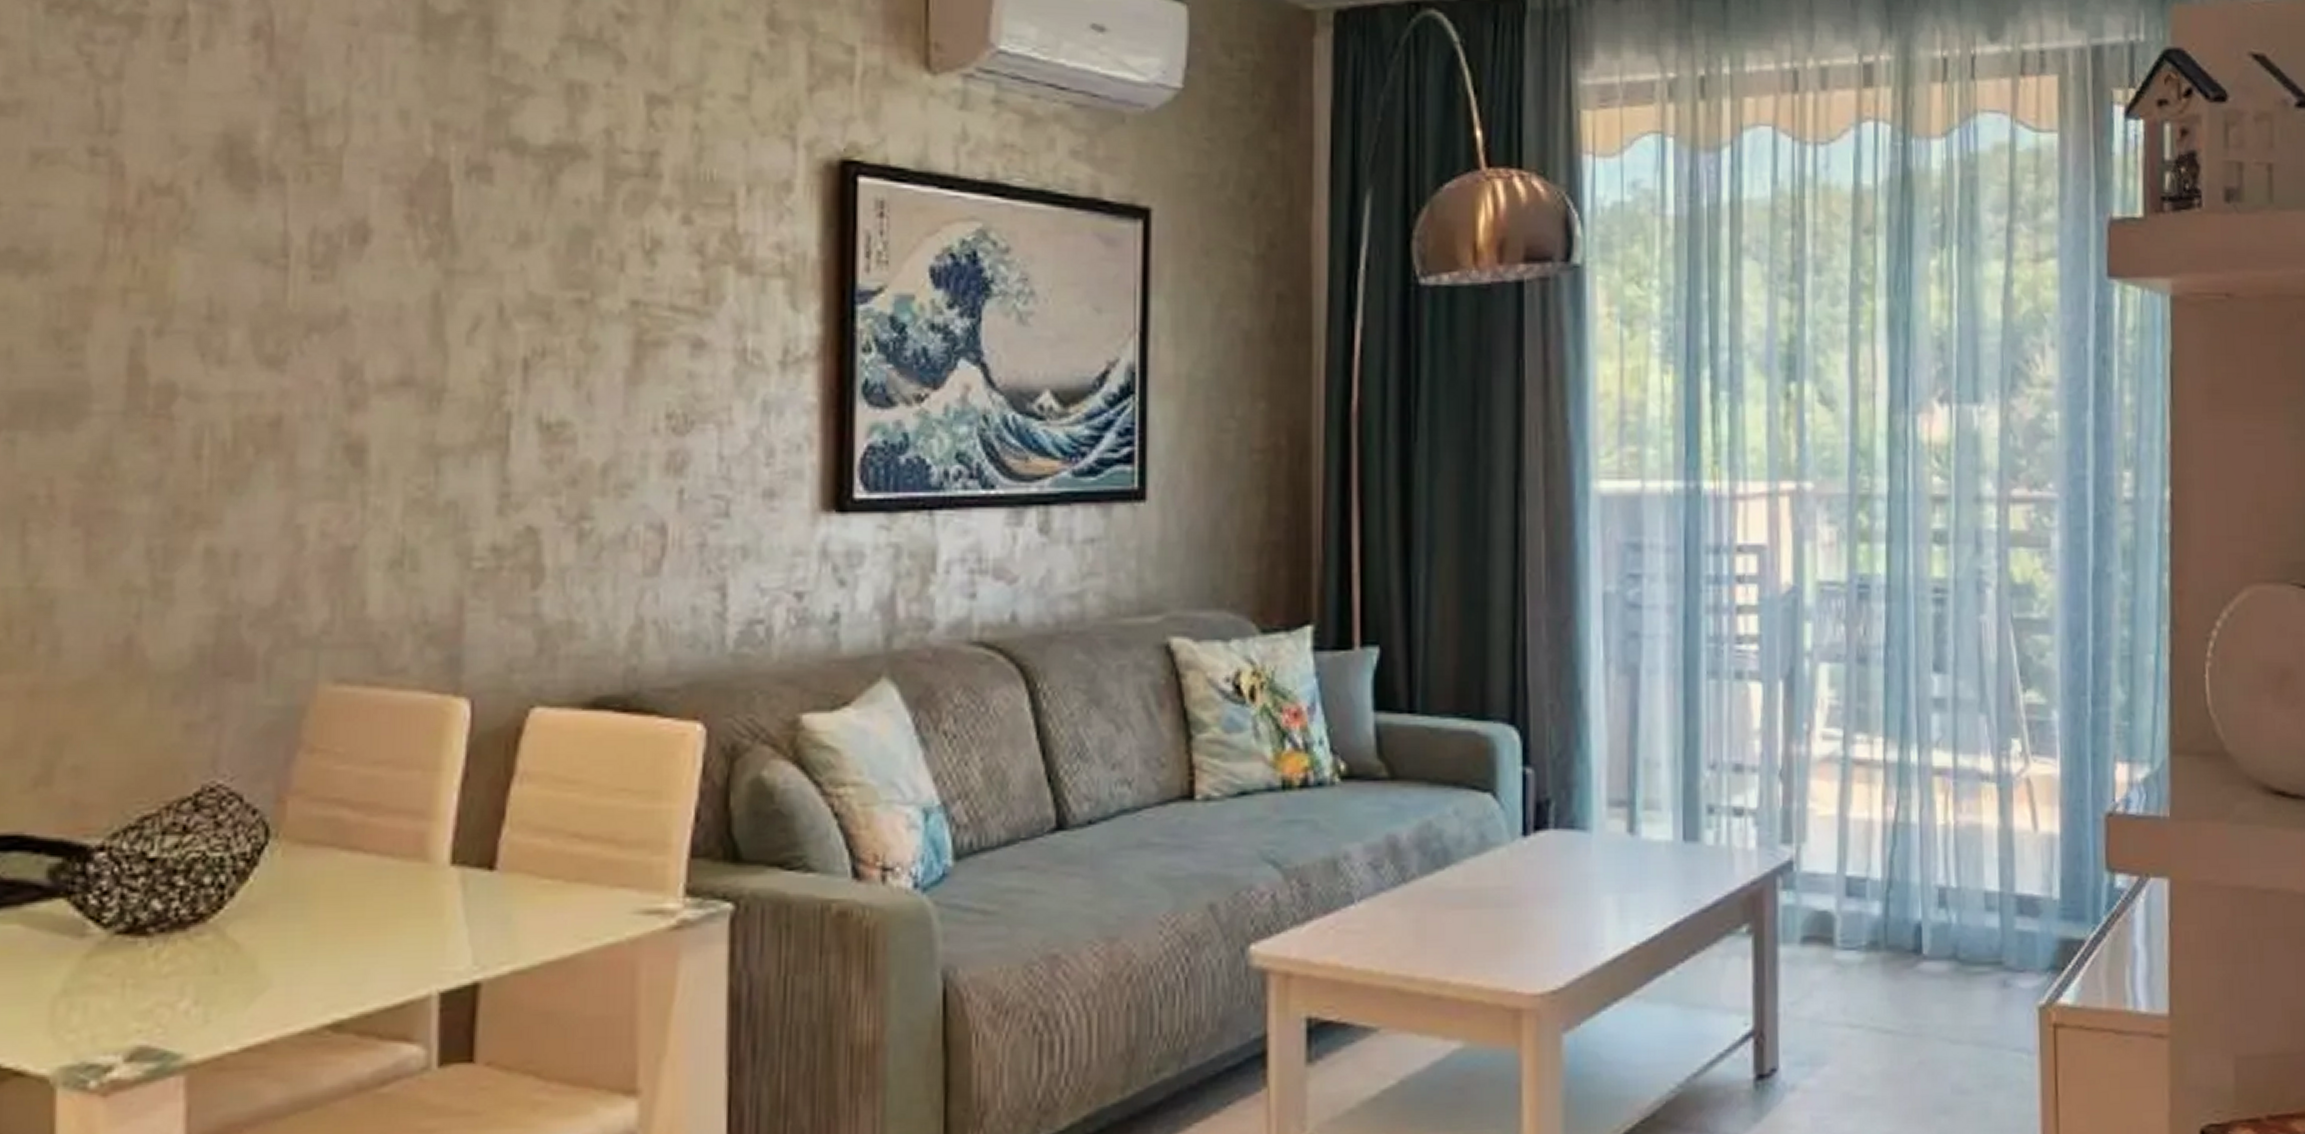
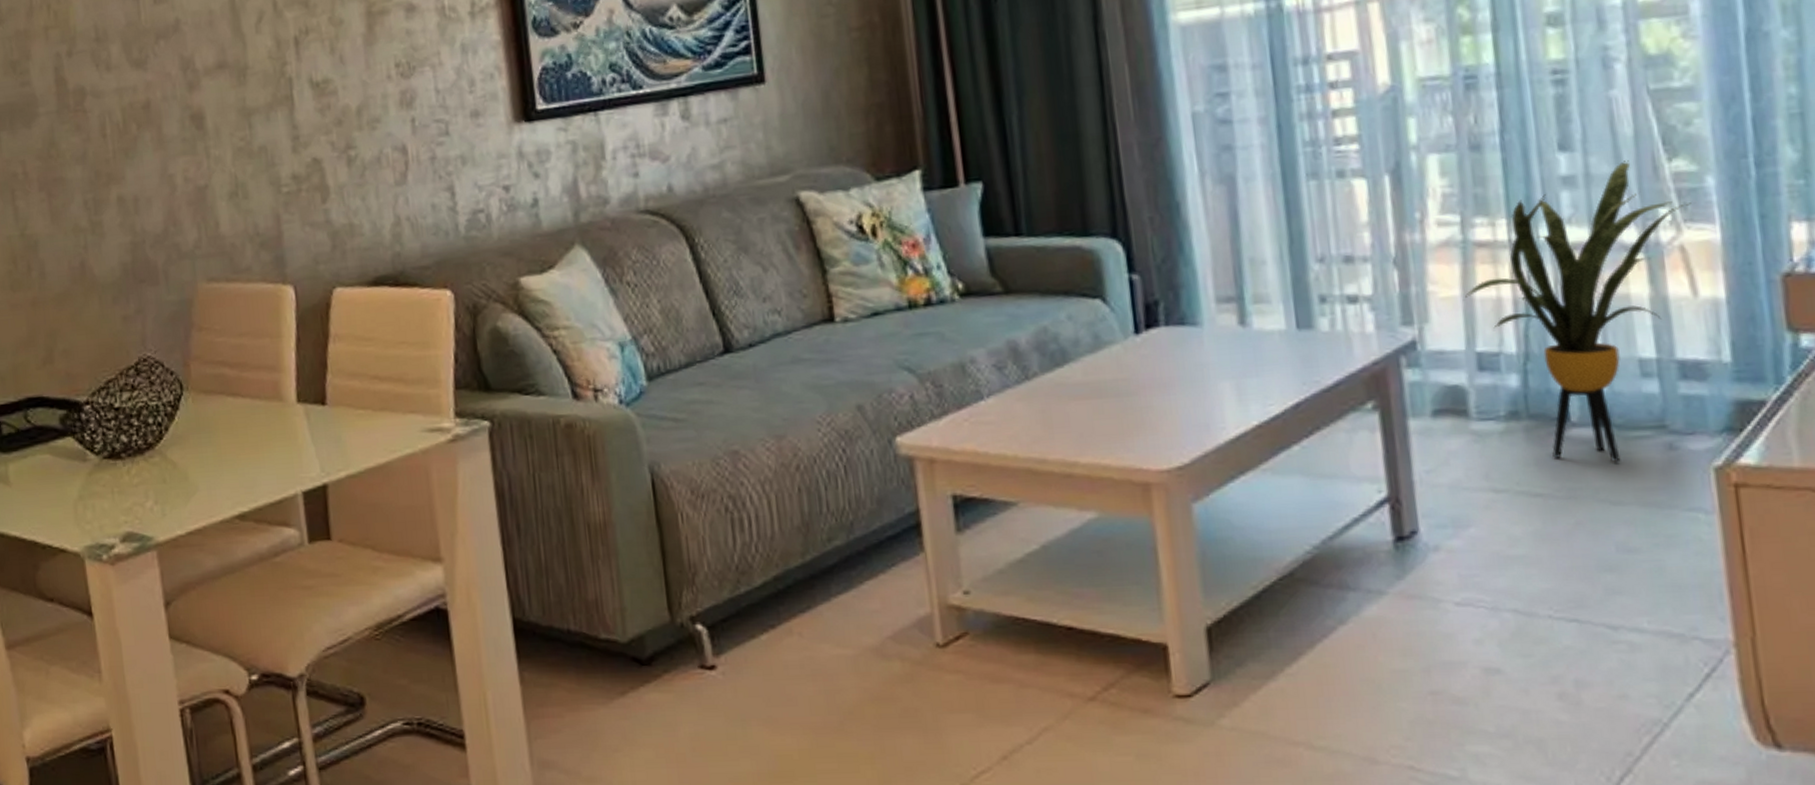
house plant: none [1841,687,2039,998] -> present [1465,160,1691,462]

